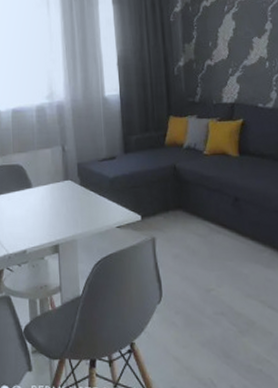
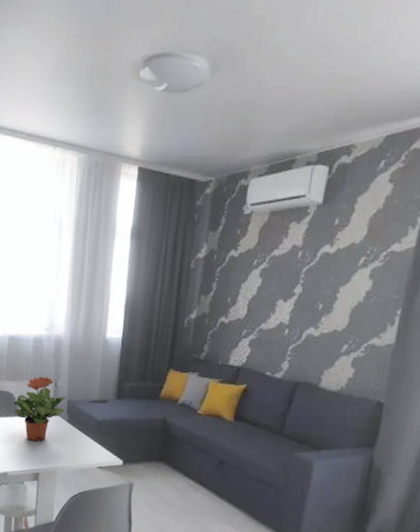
potted plant: none [23,143,76,211] -> present [13,376,67,442]

